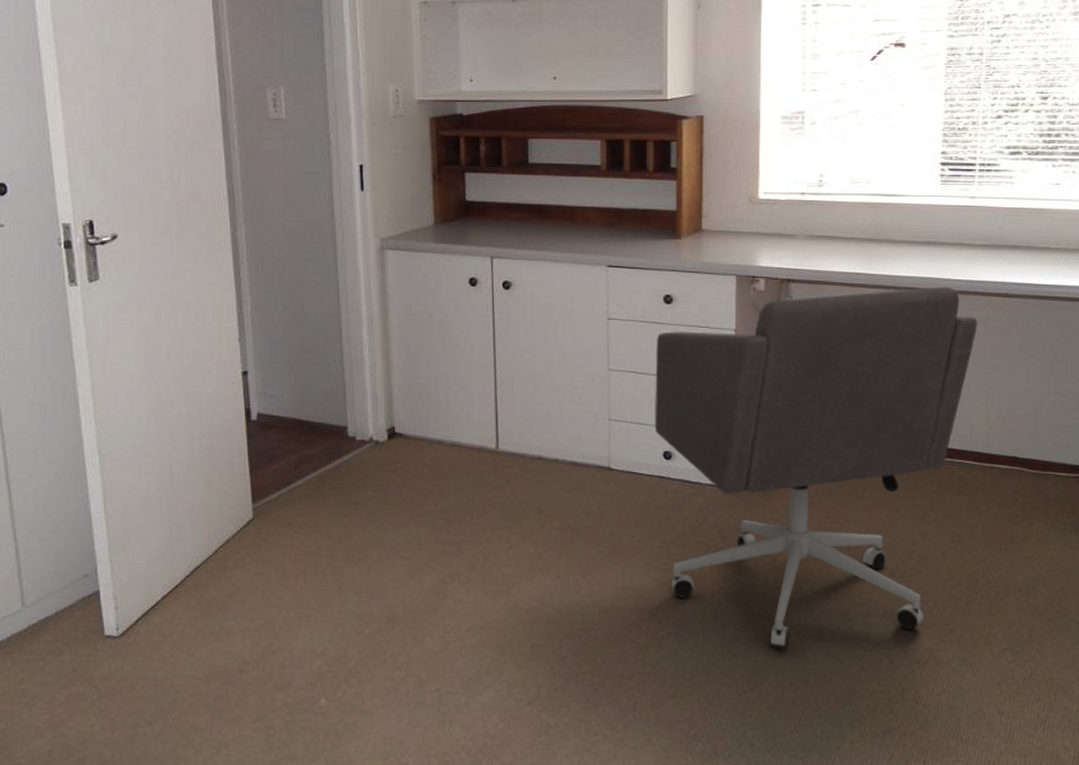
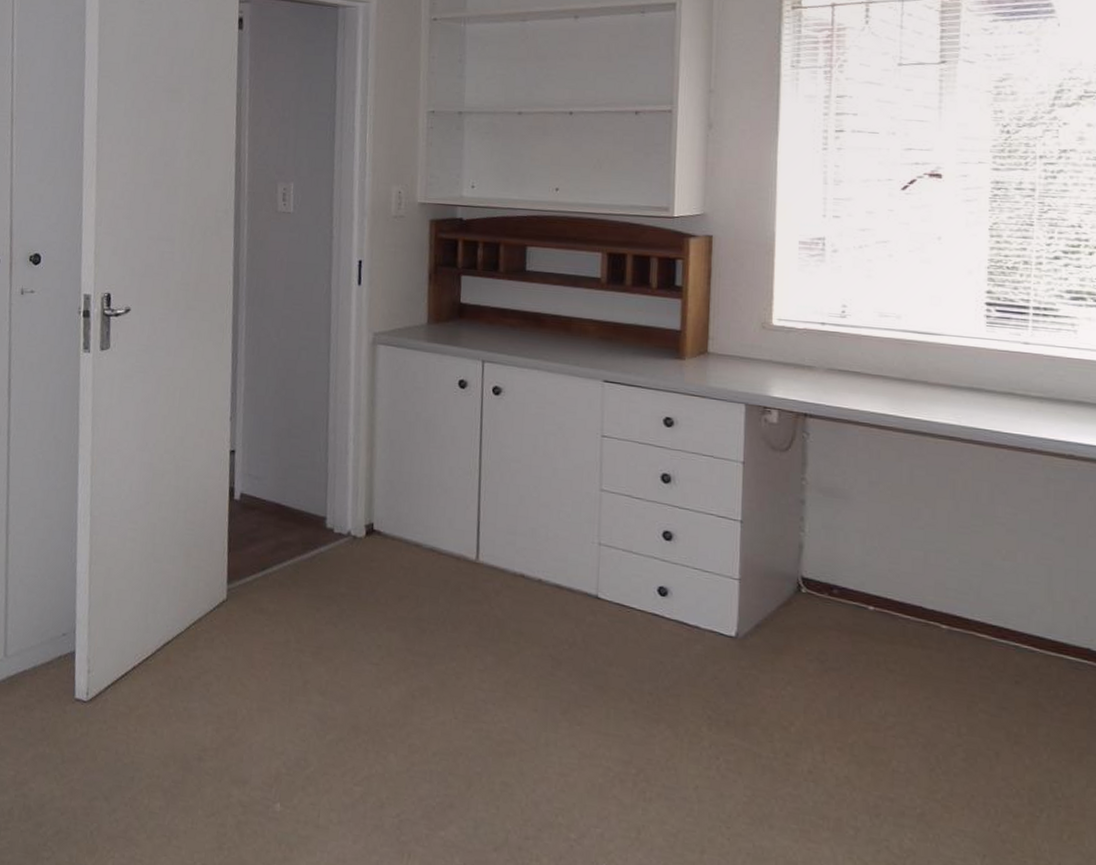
office chair: present [654,286,978,649] -> none [649,435,1036,843]

